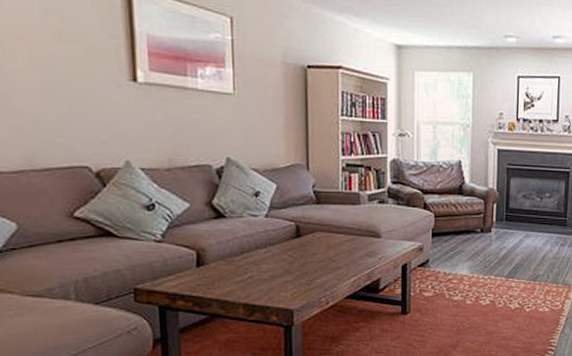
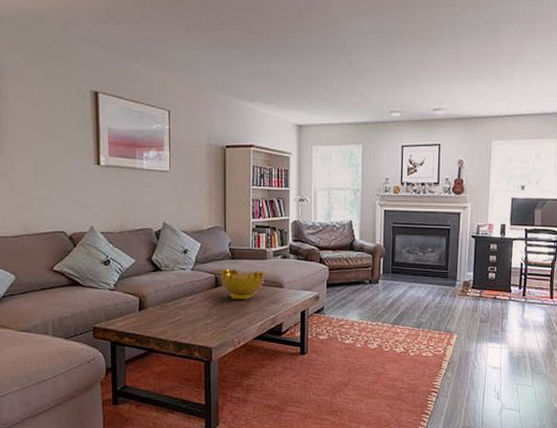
decorative bowl: none [302,214,358,252] -> present [220,268,265,299]

